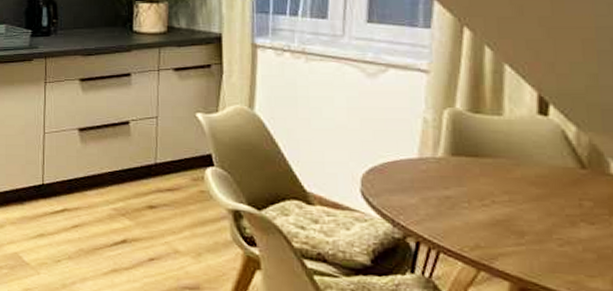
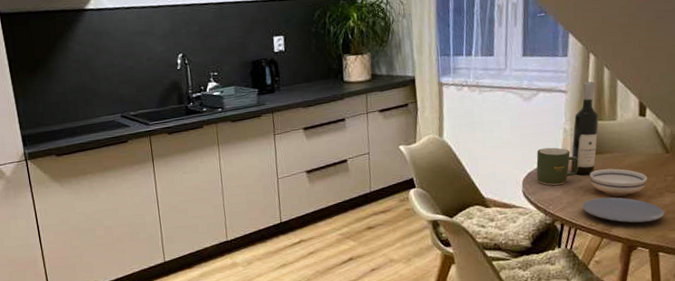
mug: none [381,139,444,190] -> present [536,147,579,186]
bottle: none [431,61,476,182] -> present [570,81,599,175]
plate: none [447,215,579,260] -> present [581,197,664,223]
bowl: none [460,178,552,218] -> present [589,168,648,197]

